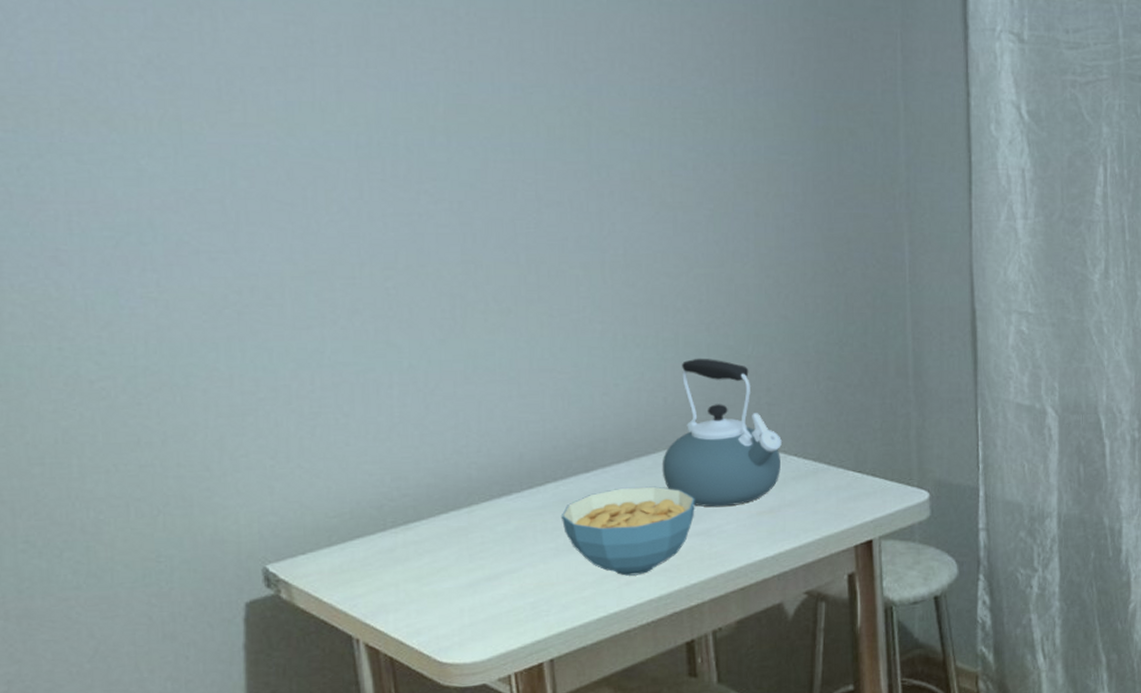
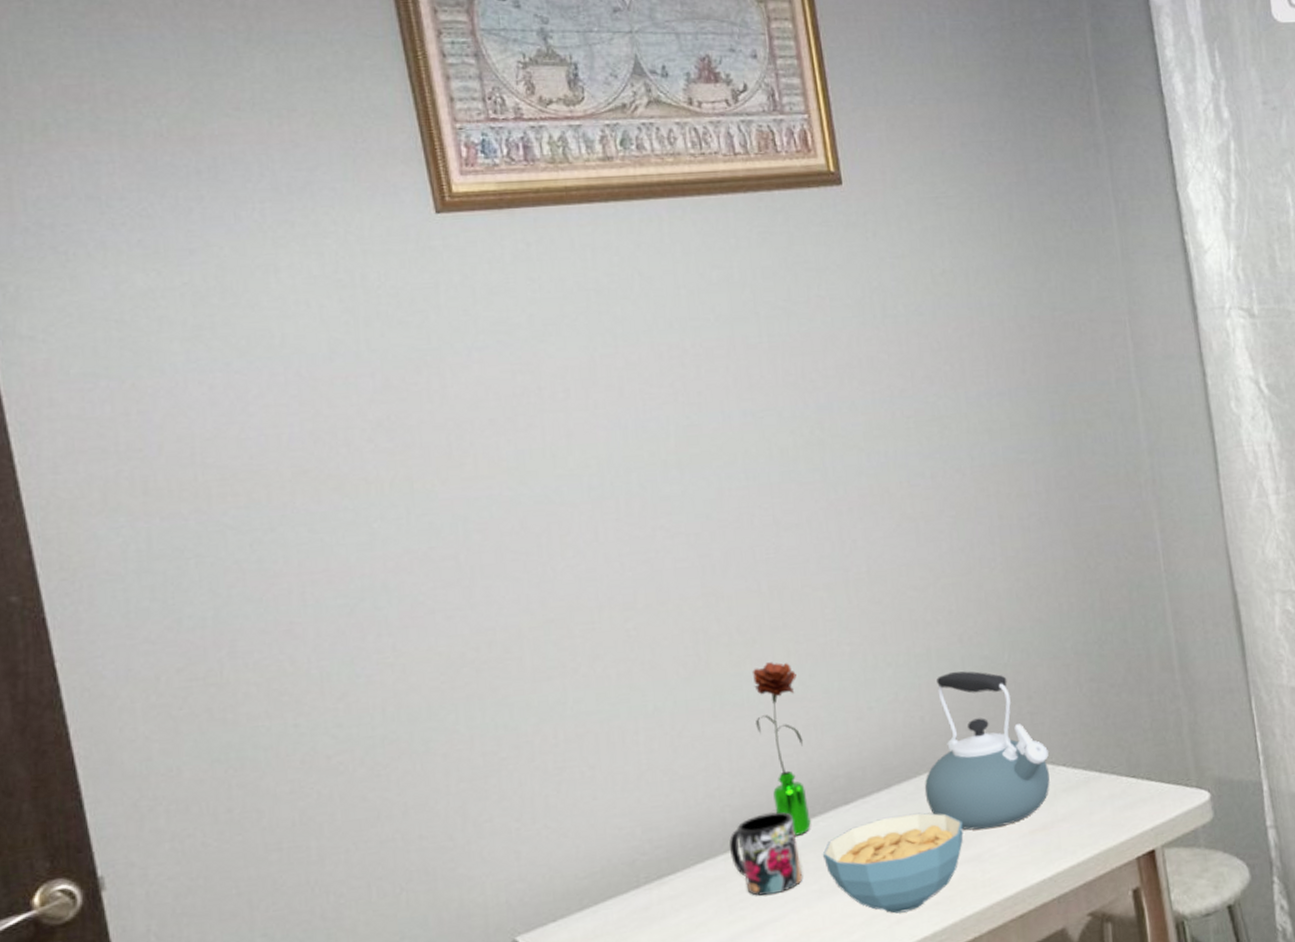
mug: none [473,473,541,549] -> present [729,811,803,896]
flower: none [505,332,552,497] -> present [751,662,811,836]

